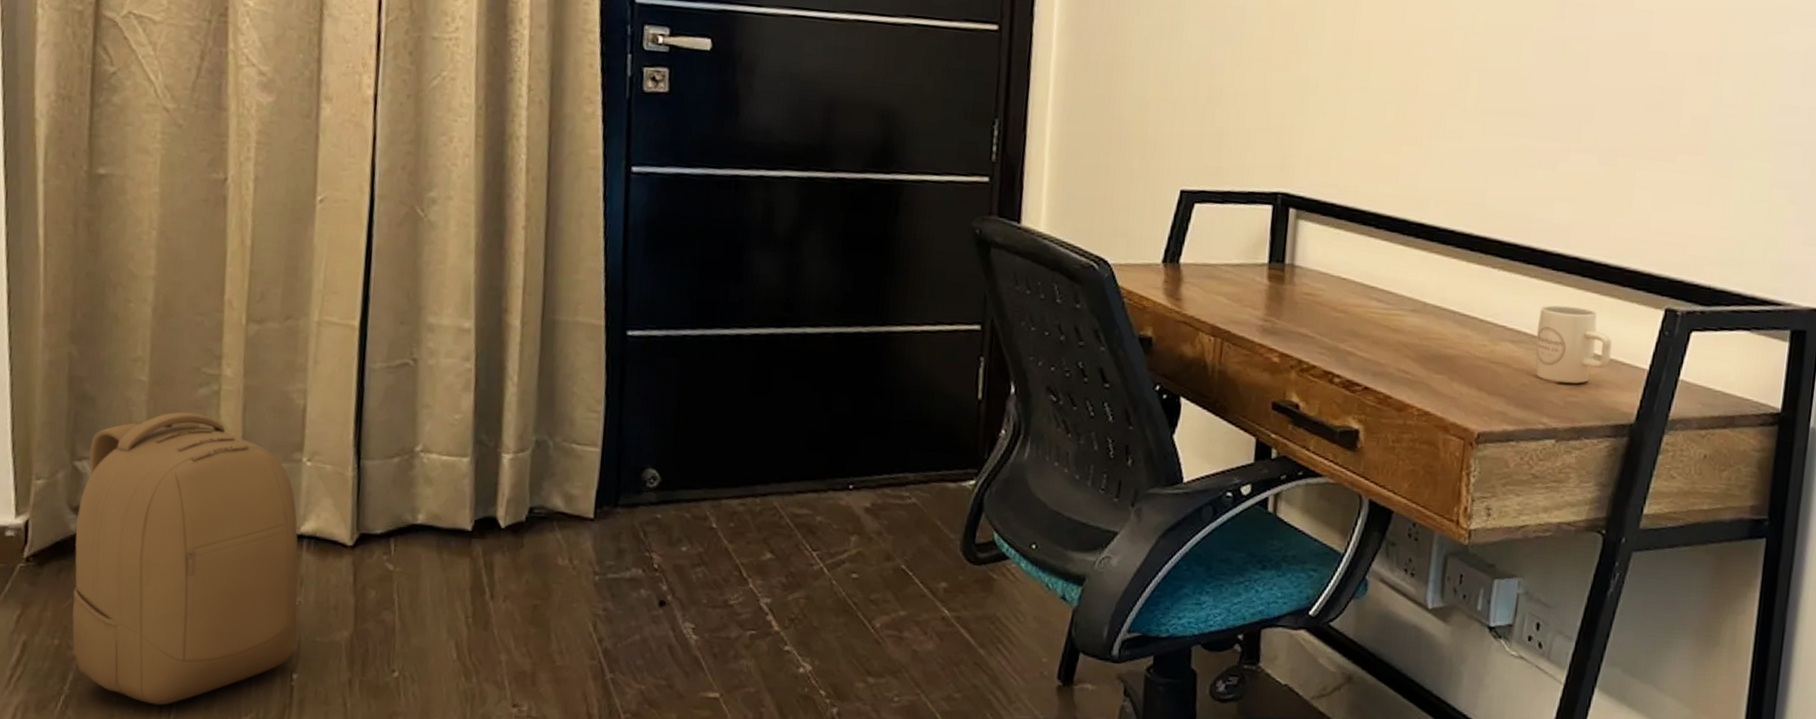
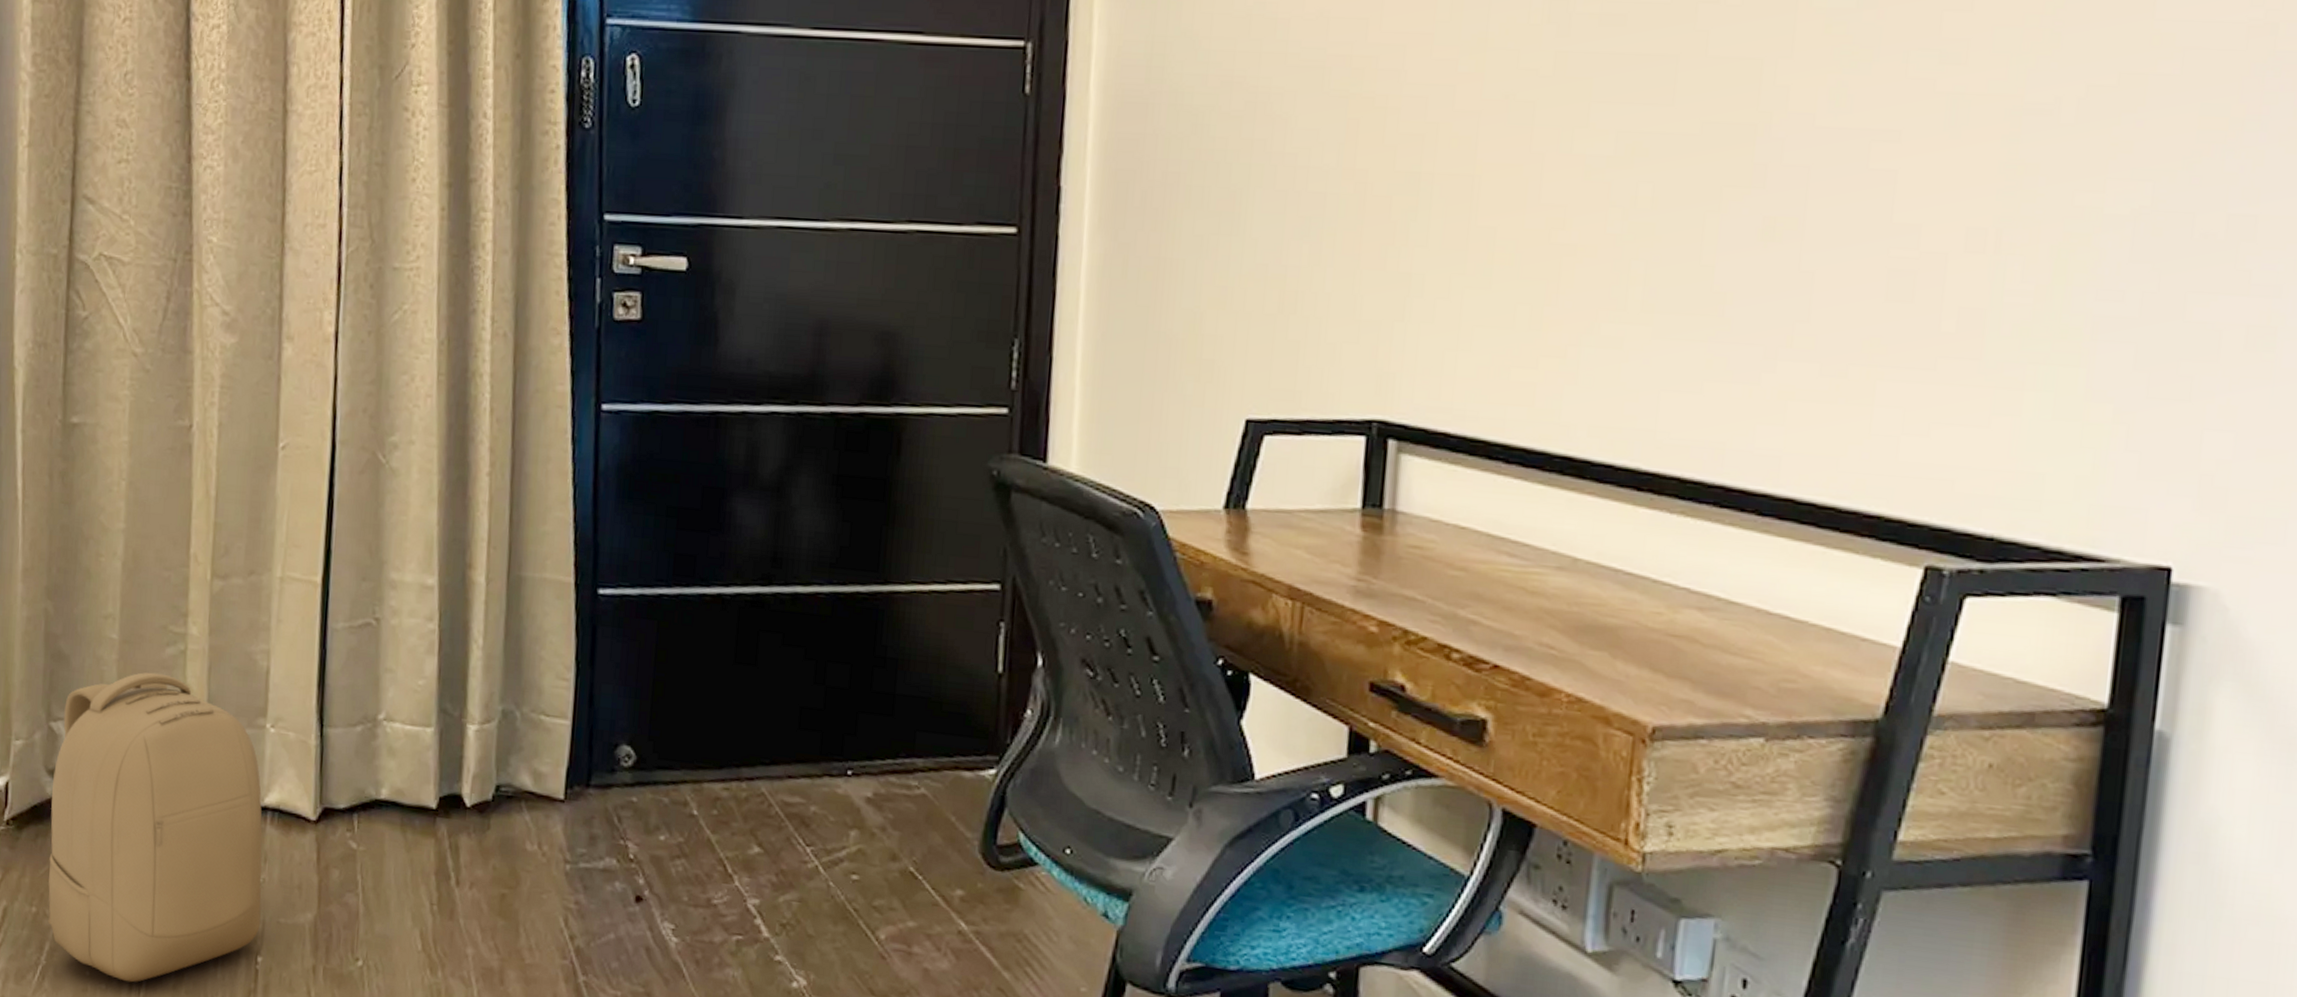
mug: present [1535,304,1612,384] -> none [1733,560,1846,665]

